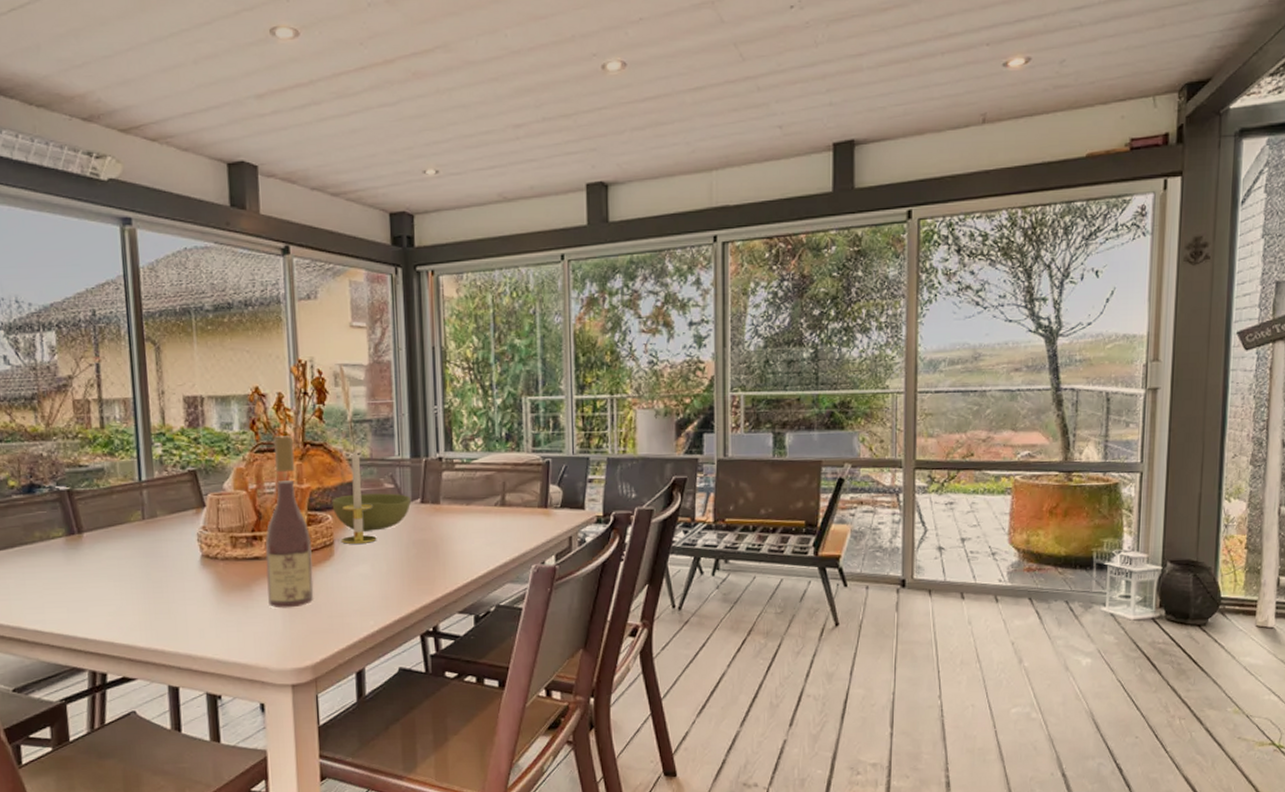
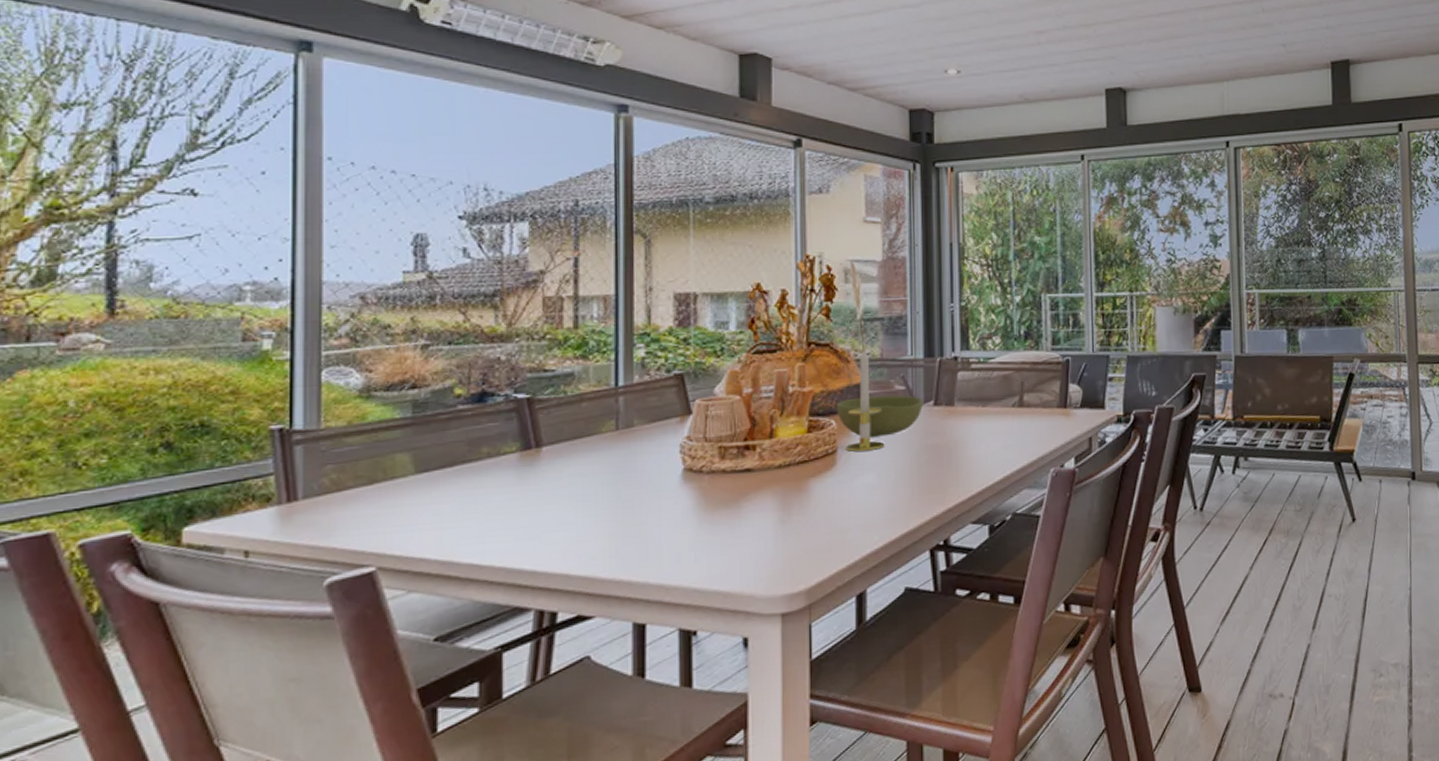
wine bottle: present [265,436,314,609] -> none [757,335,812,526]

